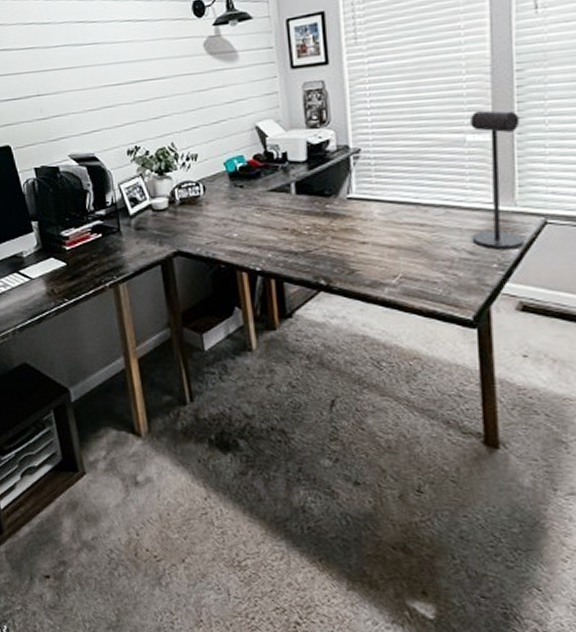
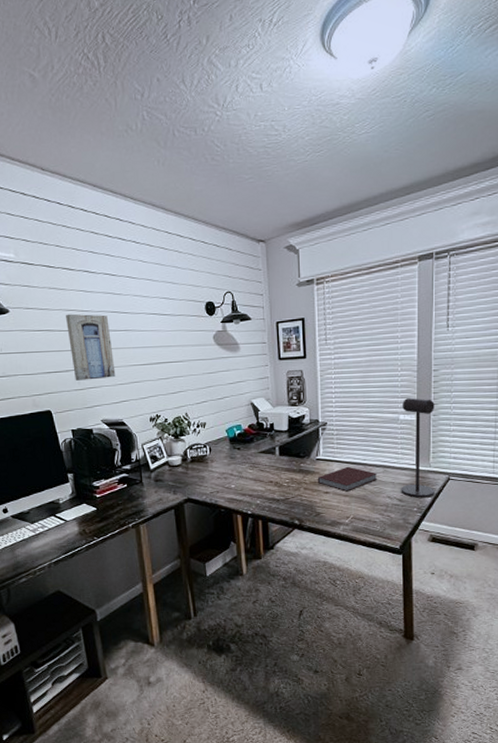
wall art: none [24,26,84,108] -> present [66,313,116,381]
notebook: none [349,207,437,241] -> present [317,466,378,492]

